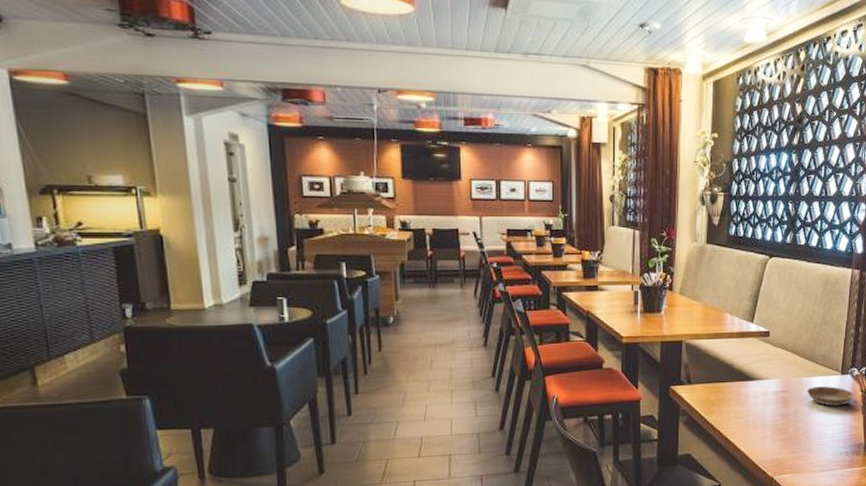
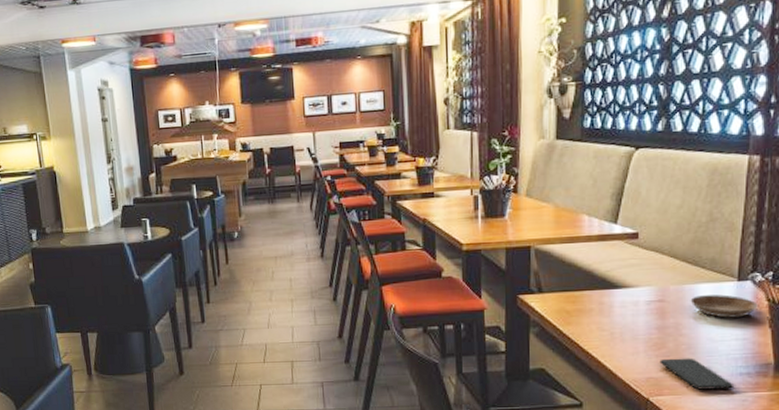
smartphone: none [782,440,836,468] -> present [659,358,733,390]

